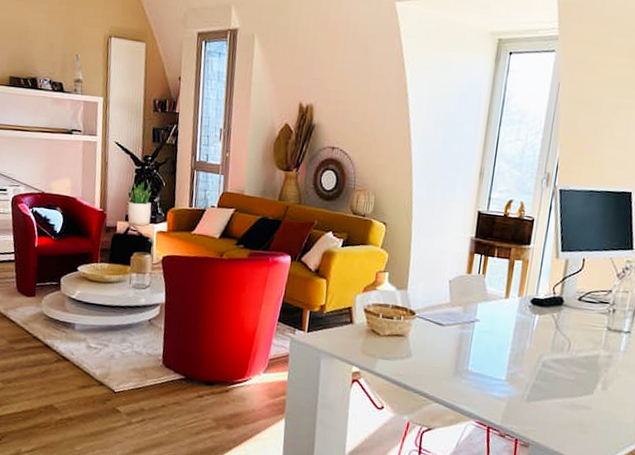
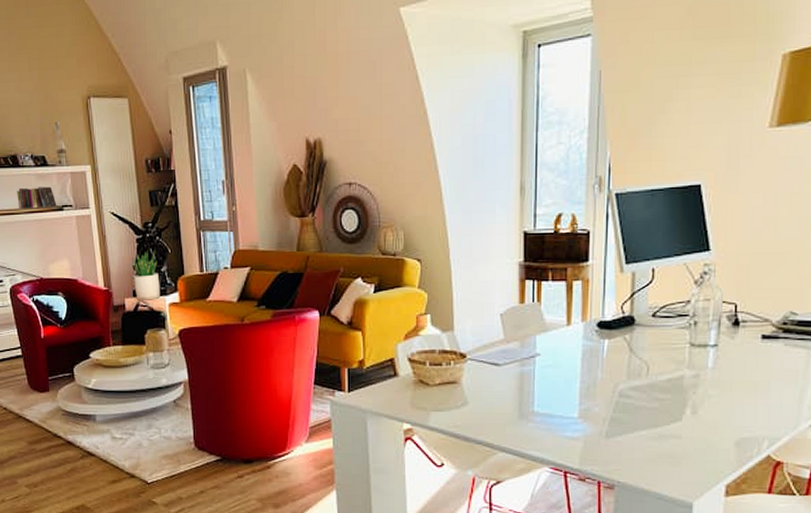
books: none [31,108,67,130] -> present [17,186,57,209]

